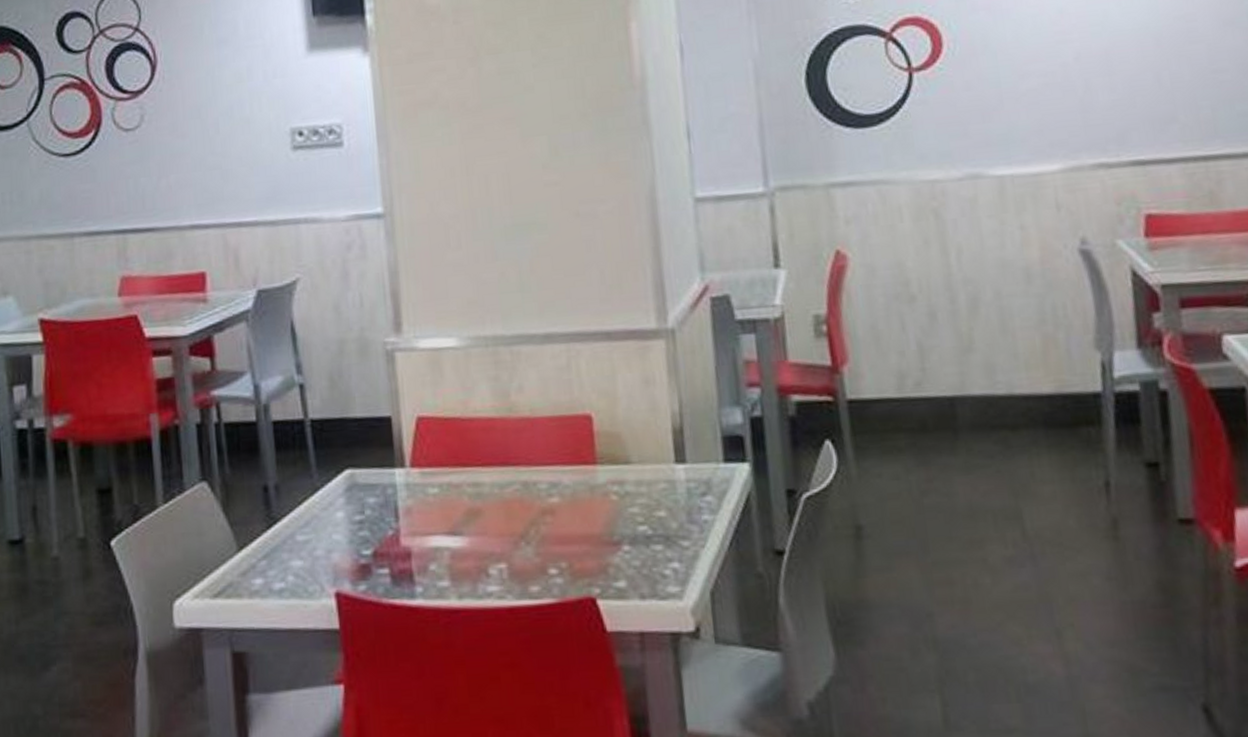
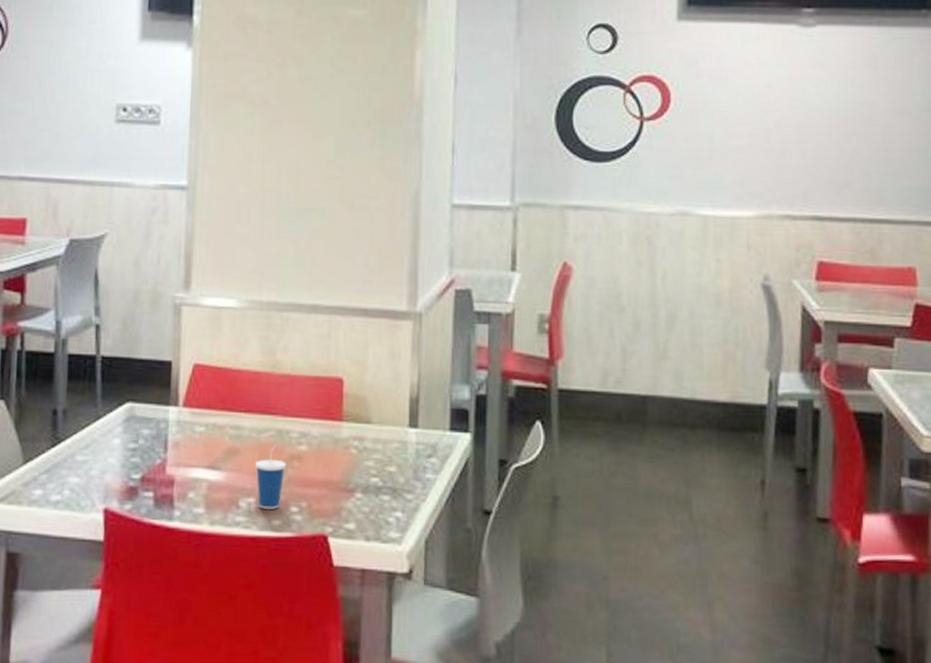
cup: none [501,496,538,575] -> present [254,442,287,509]

